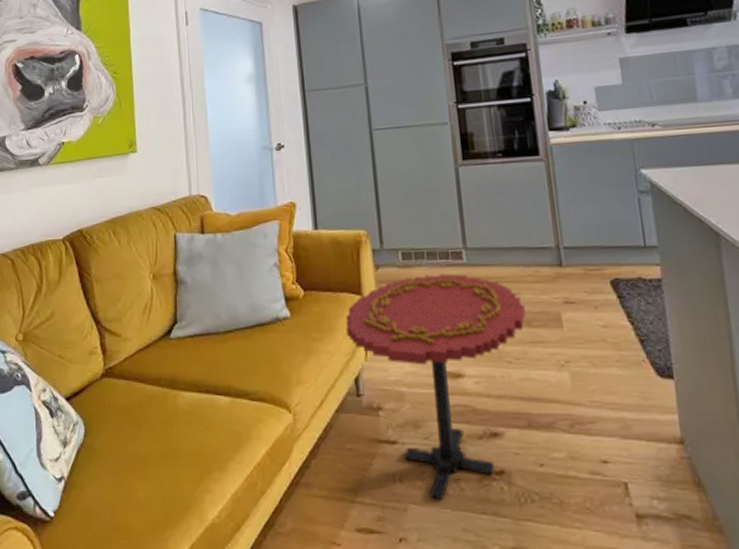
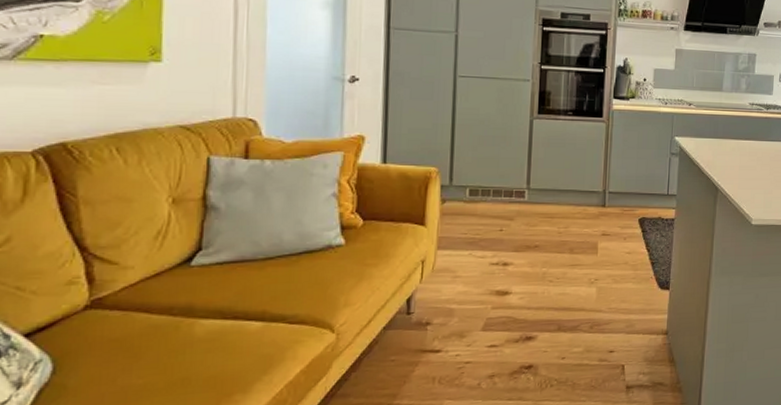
side table: present [345,274,526,501] -> none [404,210,570,394]

